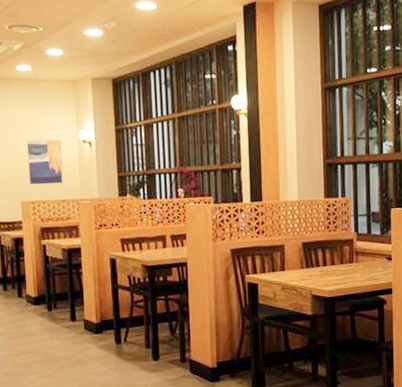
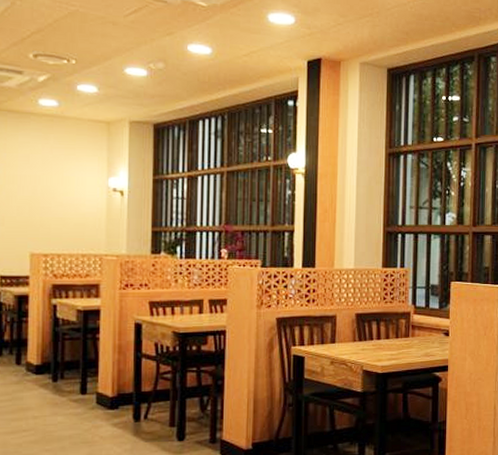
wall art: present [26,139,63,185] -> none [43,183,86,236]

